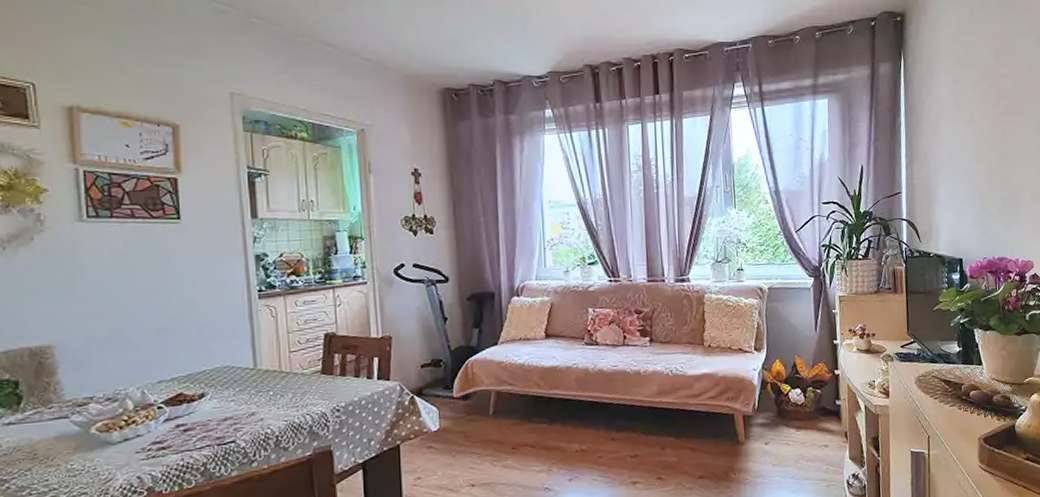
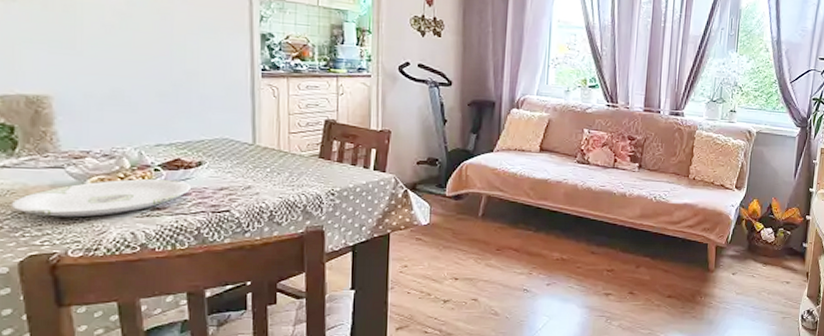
plate: none [17,416,196,471] -> present [11,179,192,218]

